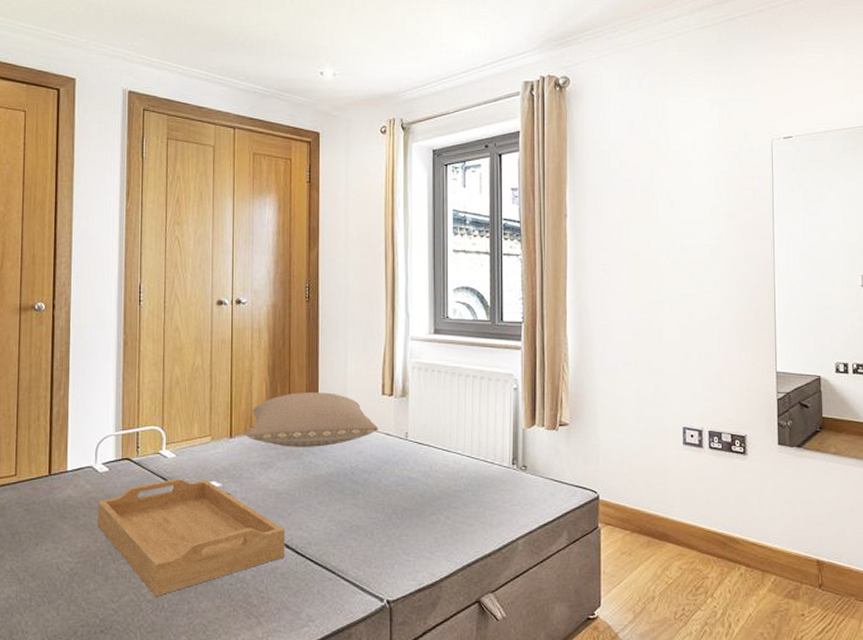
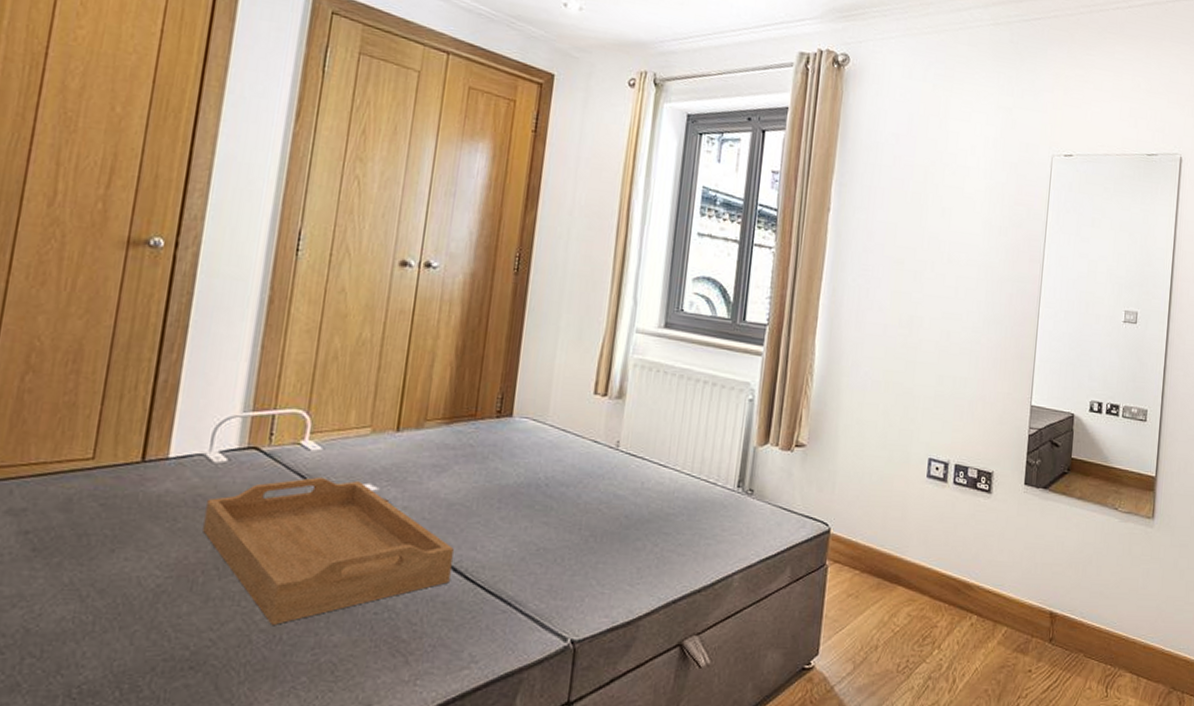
pillow: present [247,392,378,447] -> none [418,382,585,451]

